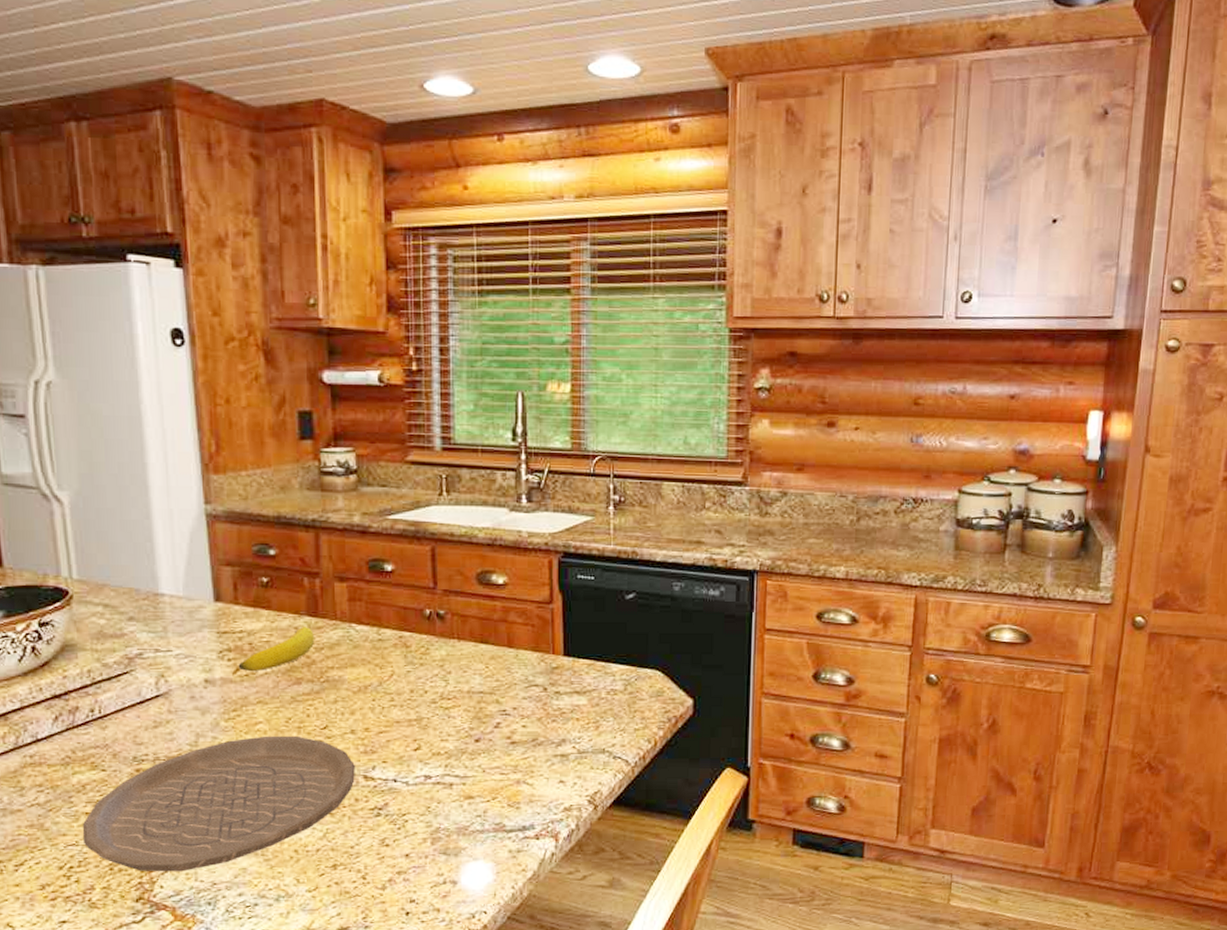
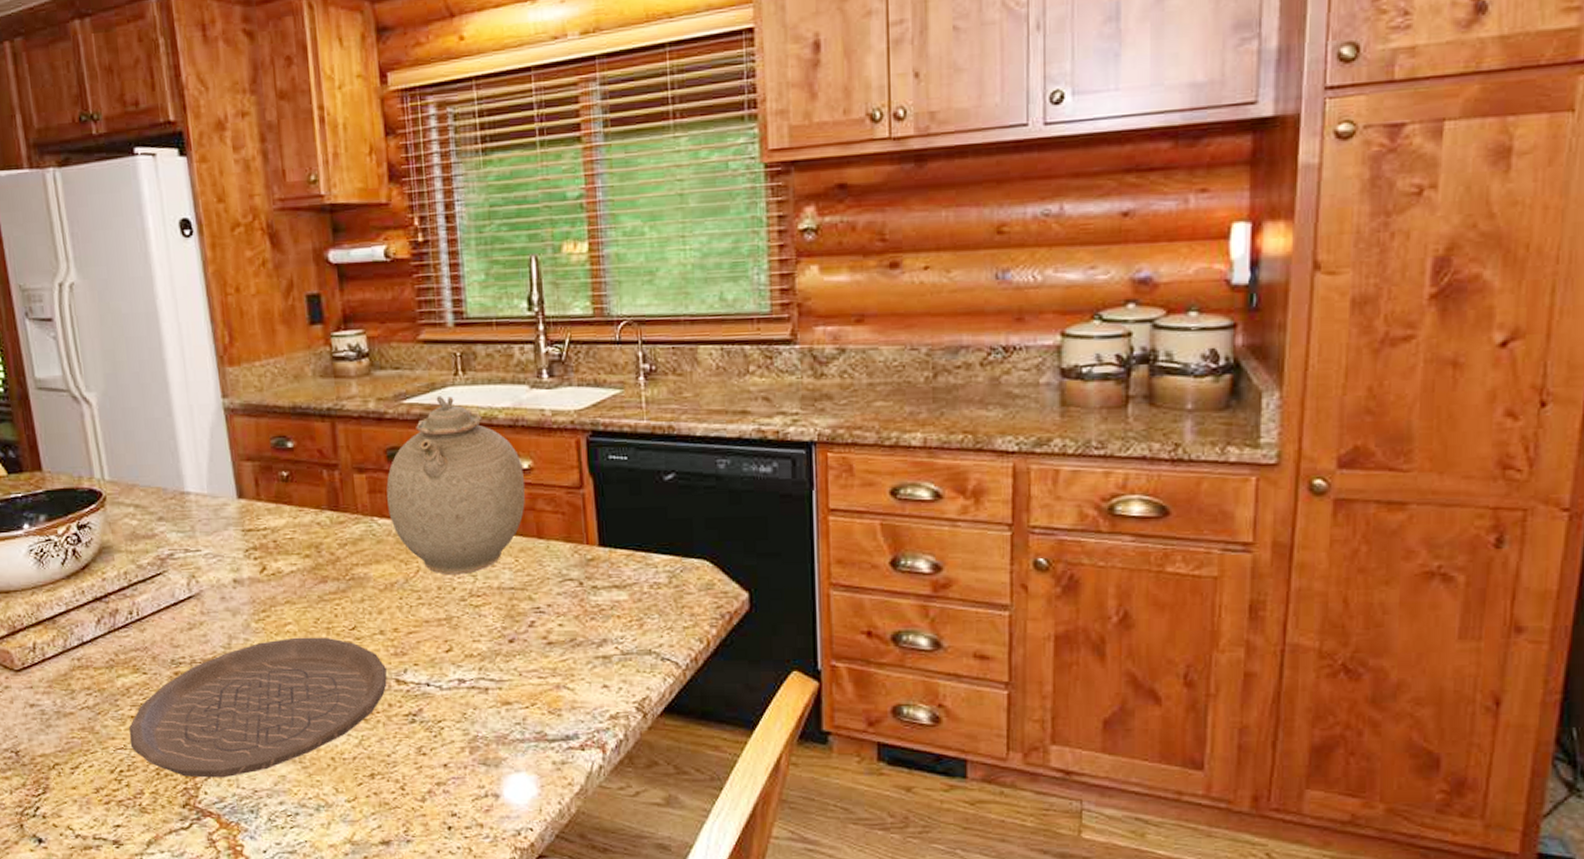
banana: present [238,627,315,671] -> none [264,522,338,570]
teapot: none [366,513,500,679] -> present [386,395,525,574]

